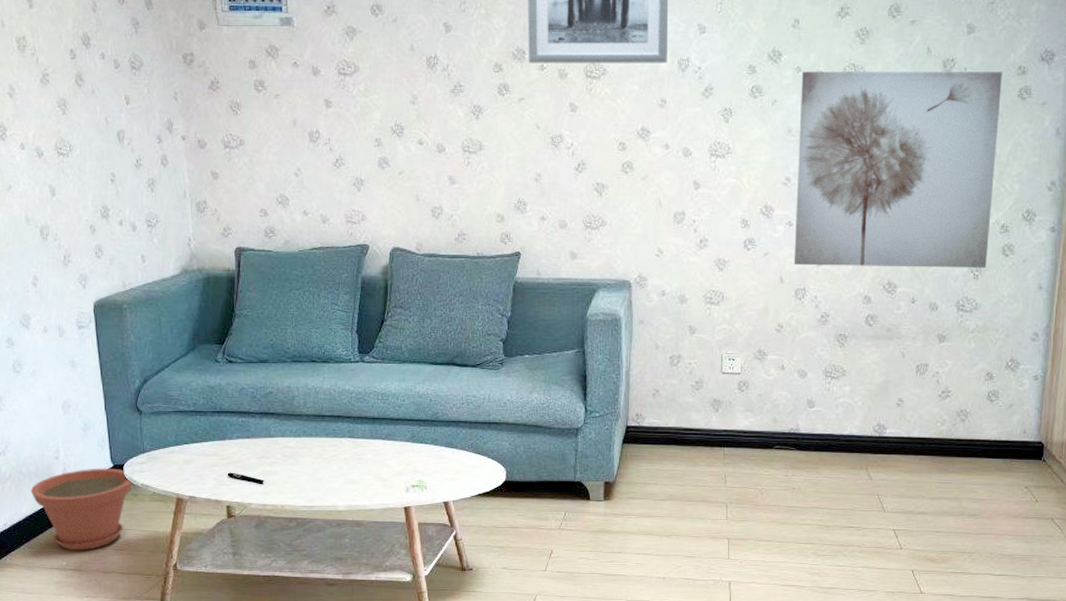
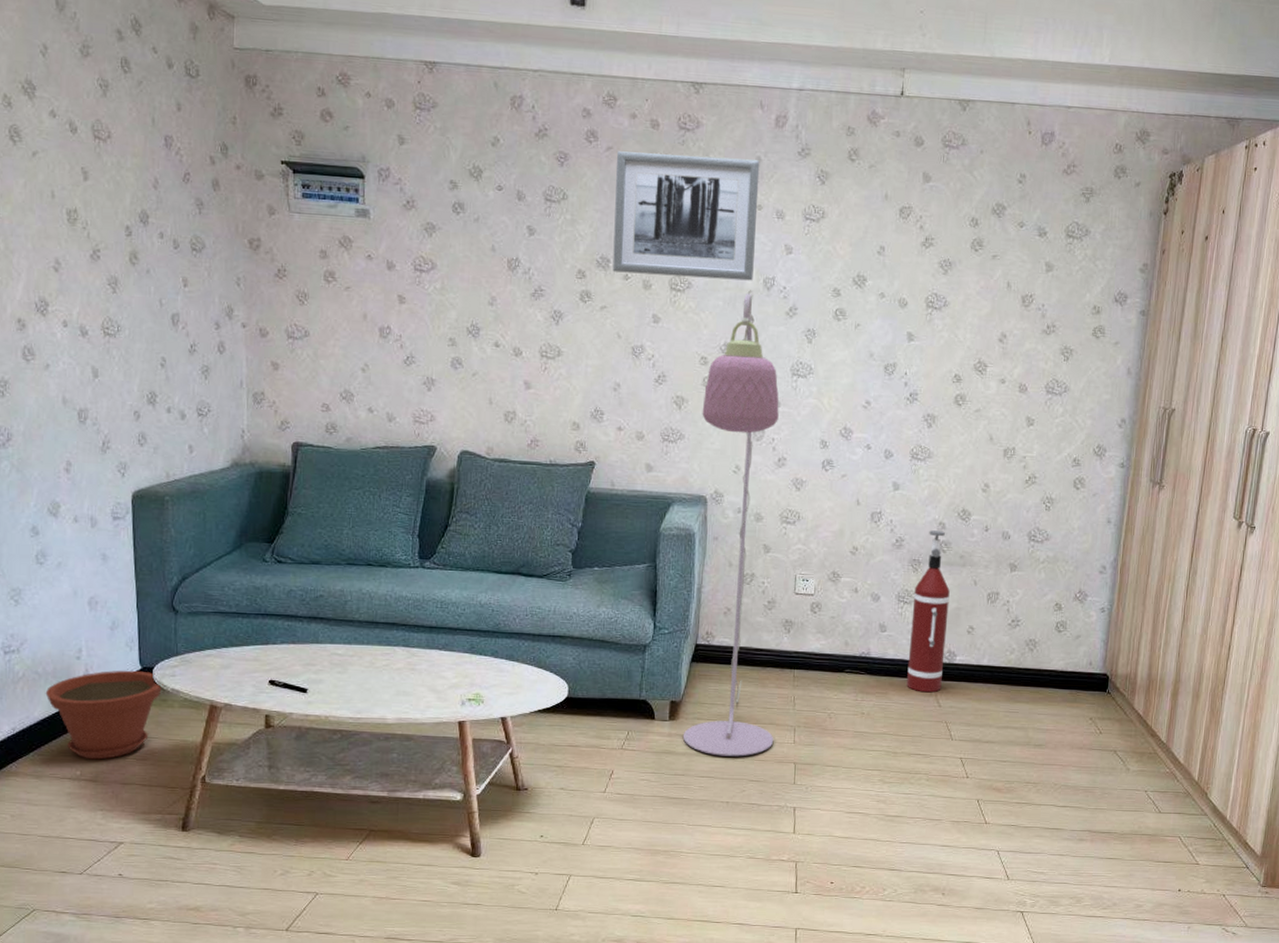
floor lamp: none [618,72,707,534] -> present [682,290,779,757]
wall art: present [793,71,1002,268] -> none [870,298,1078,500]
fire extinguisher: none [837,305,877,466] -> present [906,530,950,693]

